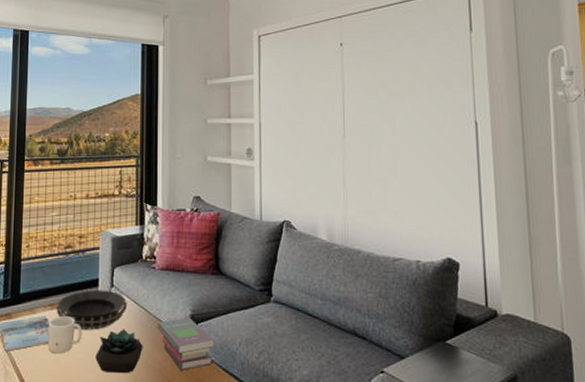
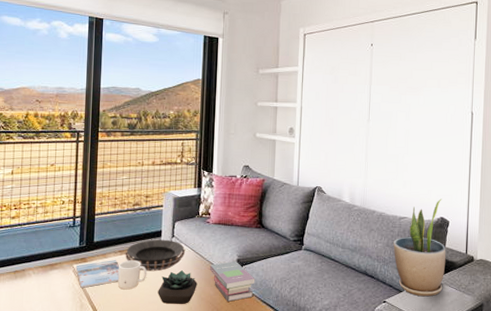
potted plant: none [387,233,460,366] -> present [393,198,446,297]

